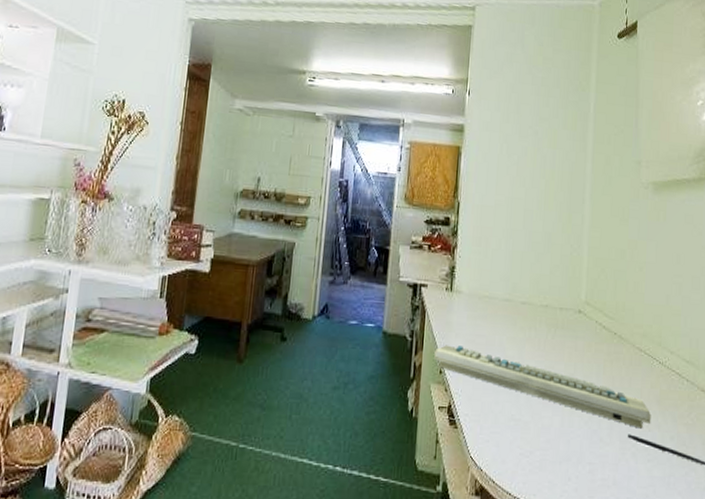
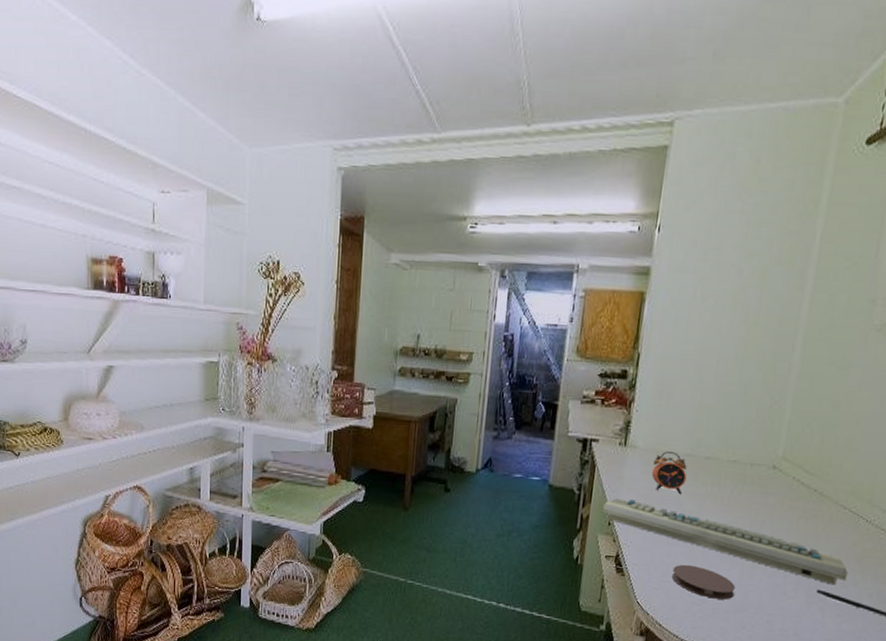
alarm clock: none [476,297,507,340] -> present [652,451,687,495]
coaster: none [500,413,558,450] -> present [671,564,736,600]

